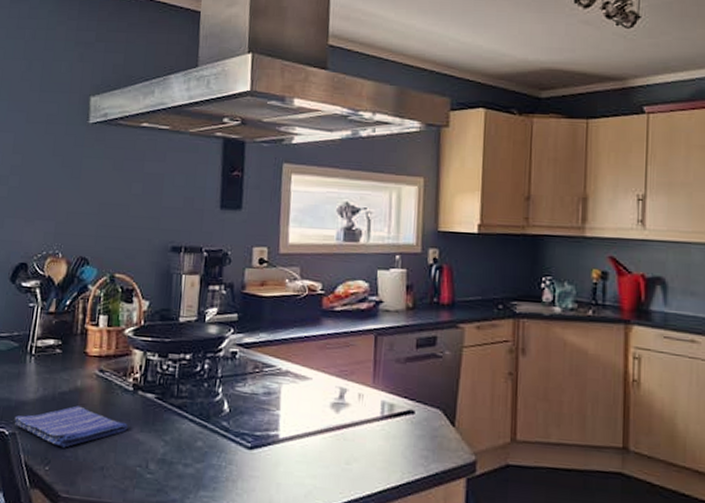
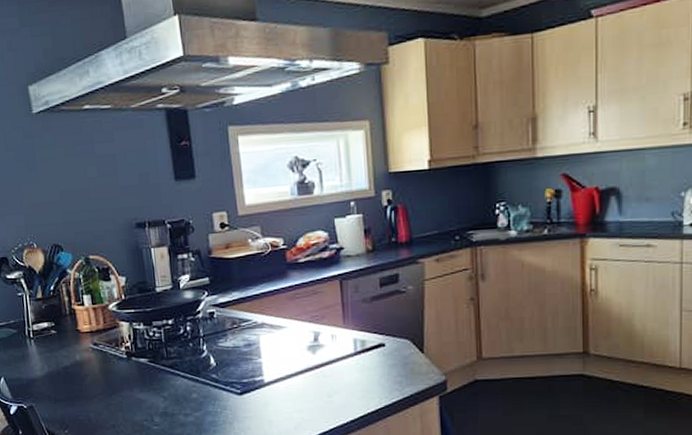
dish towel: present [14,405,129,448] -> none [28,377,130,413]

